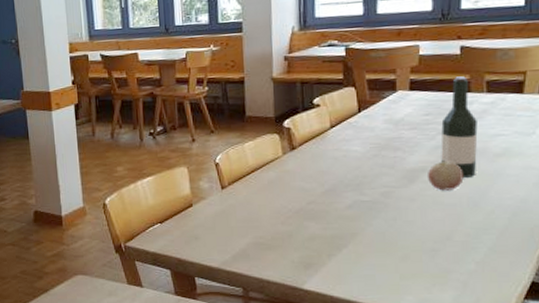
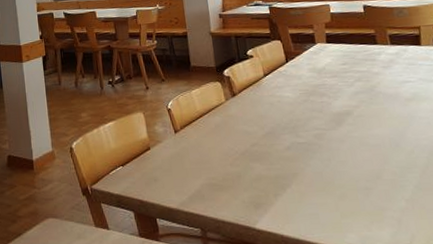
fruit: present [428,160,464,191] -> none [351,105,383,133]
wine bottle: present [441,76,478,178] -> none [357,31,393,120]

